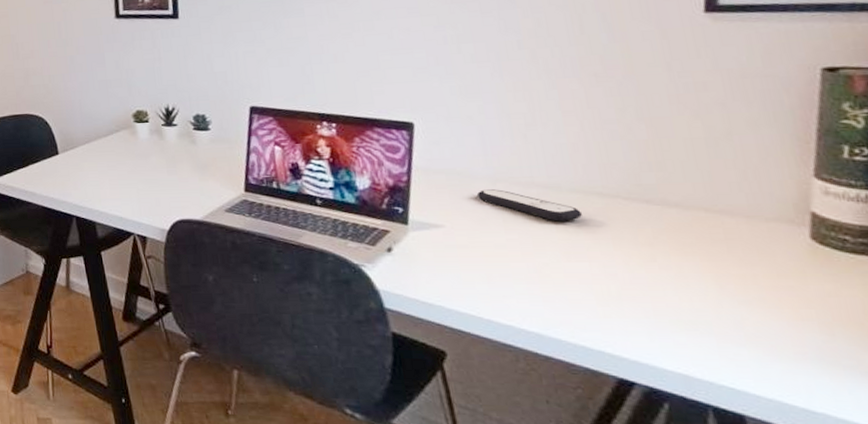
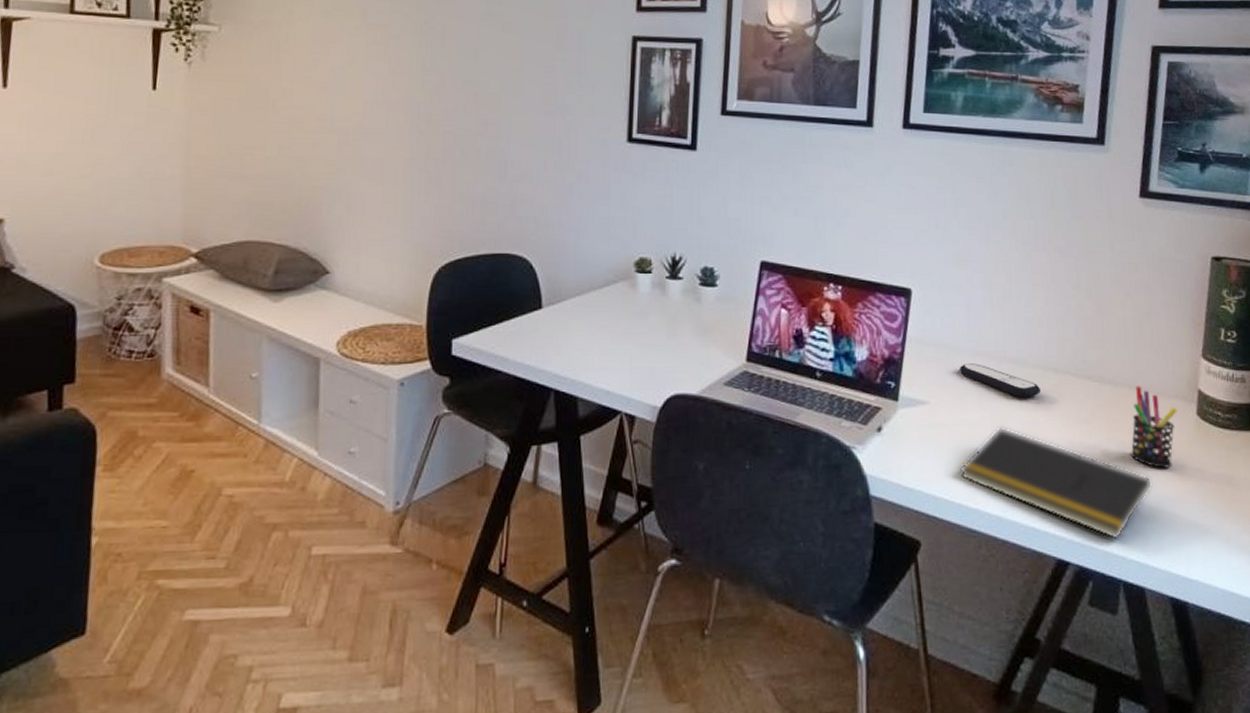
notepad: none [485,249,748,365] -> present [959,427,1153,541]
pen holder: none [712,209,781,294] -> present [1130,386,1178,468]

